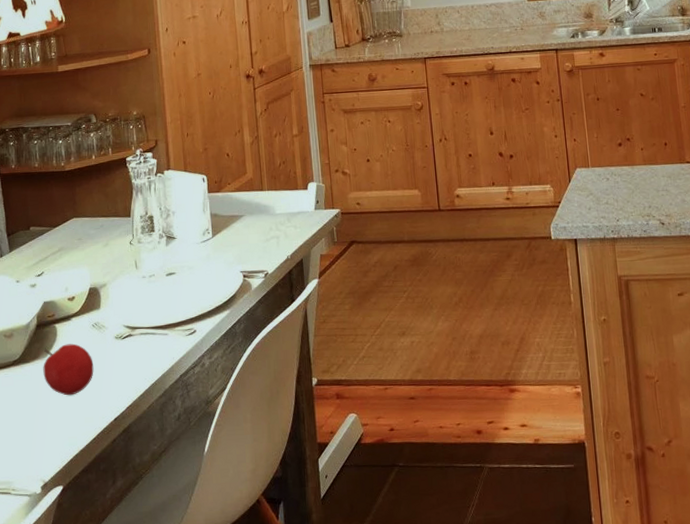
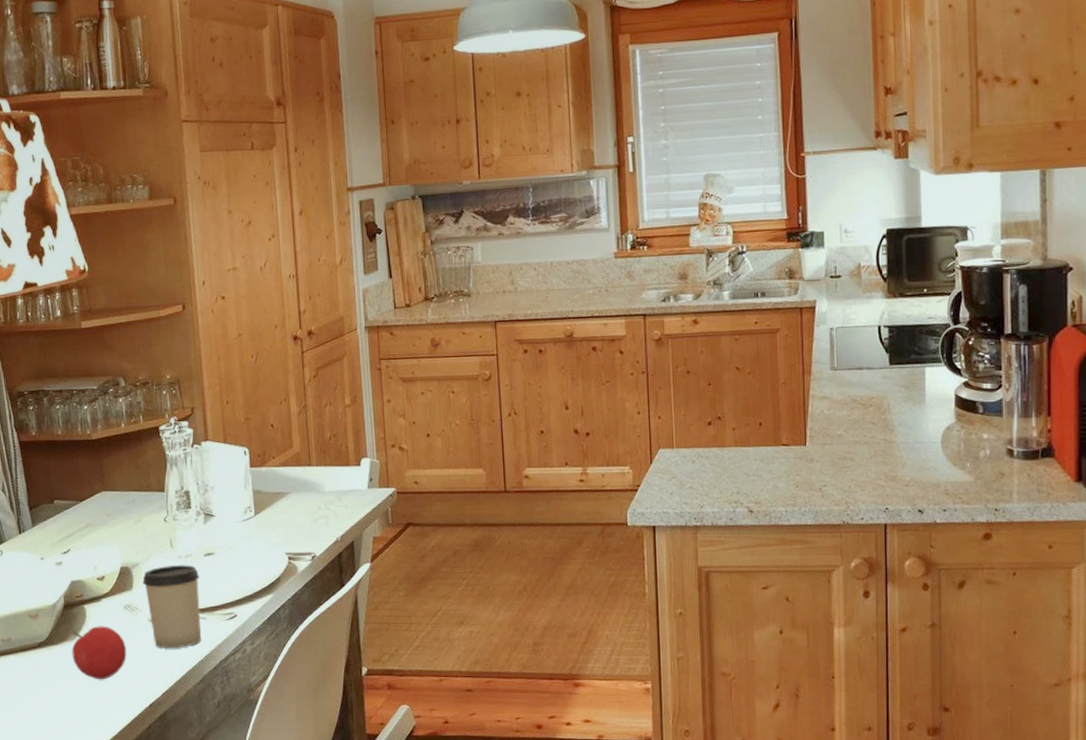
cup: none [109,284,164,364] -> present [142,565,202,649]

